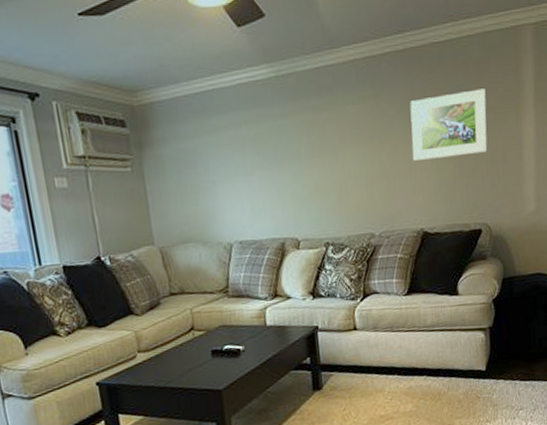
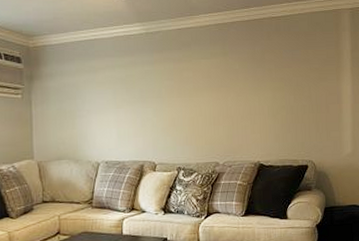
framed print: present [409,88,488,161] -> none [252,54,314,106]

